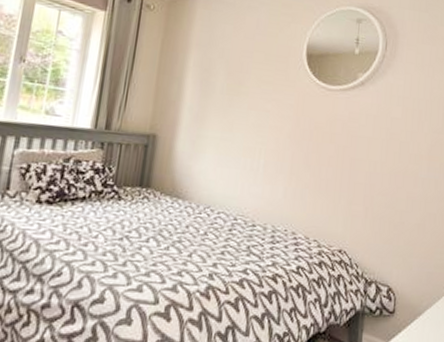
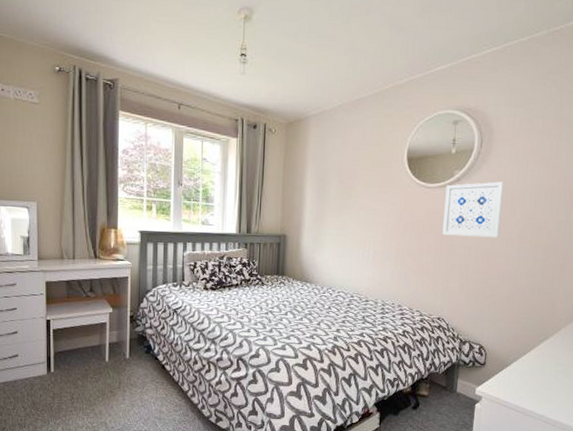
wall art: none [344,88,411,154] -> present [442,181,504,238]

